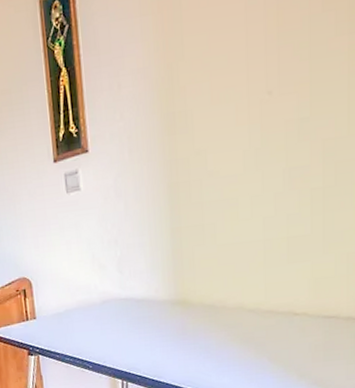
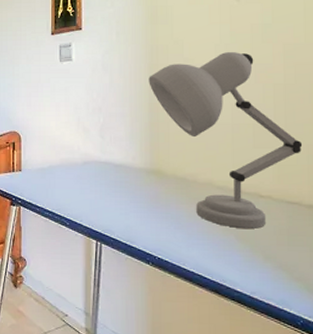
desk lamp: none [168,156,342,350] -> present [149,52,303,229]

